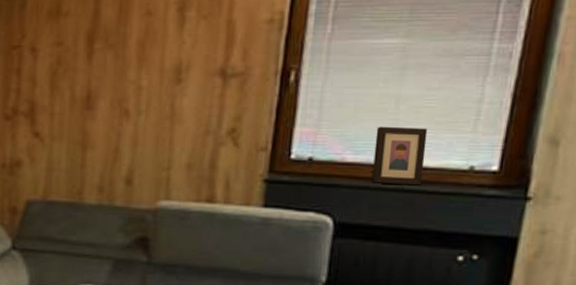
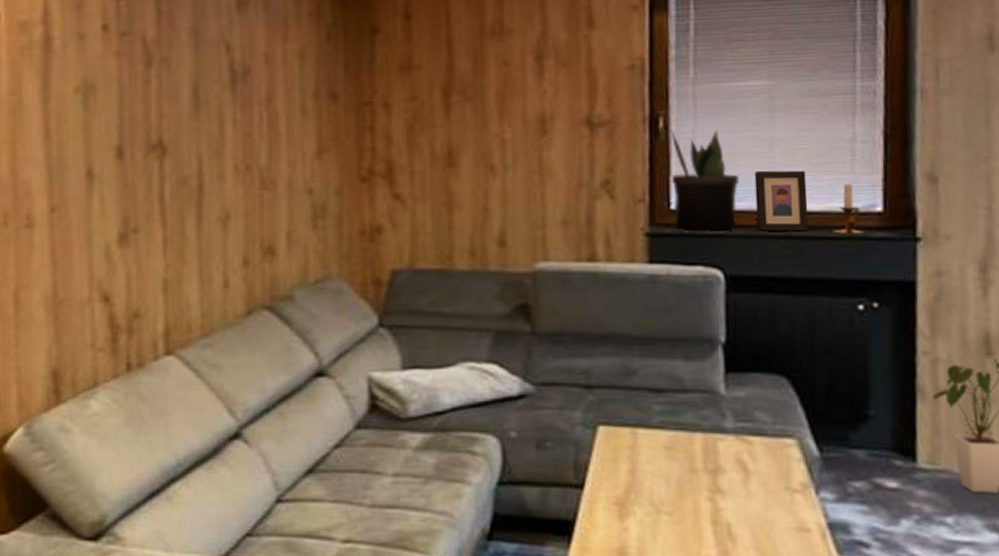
planter: none [293,82,362,182] -> present [670,129,740,233]
candlestick: none [444,142,476,191] -> present [832,183,864,234]

